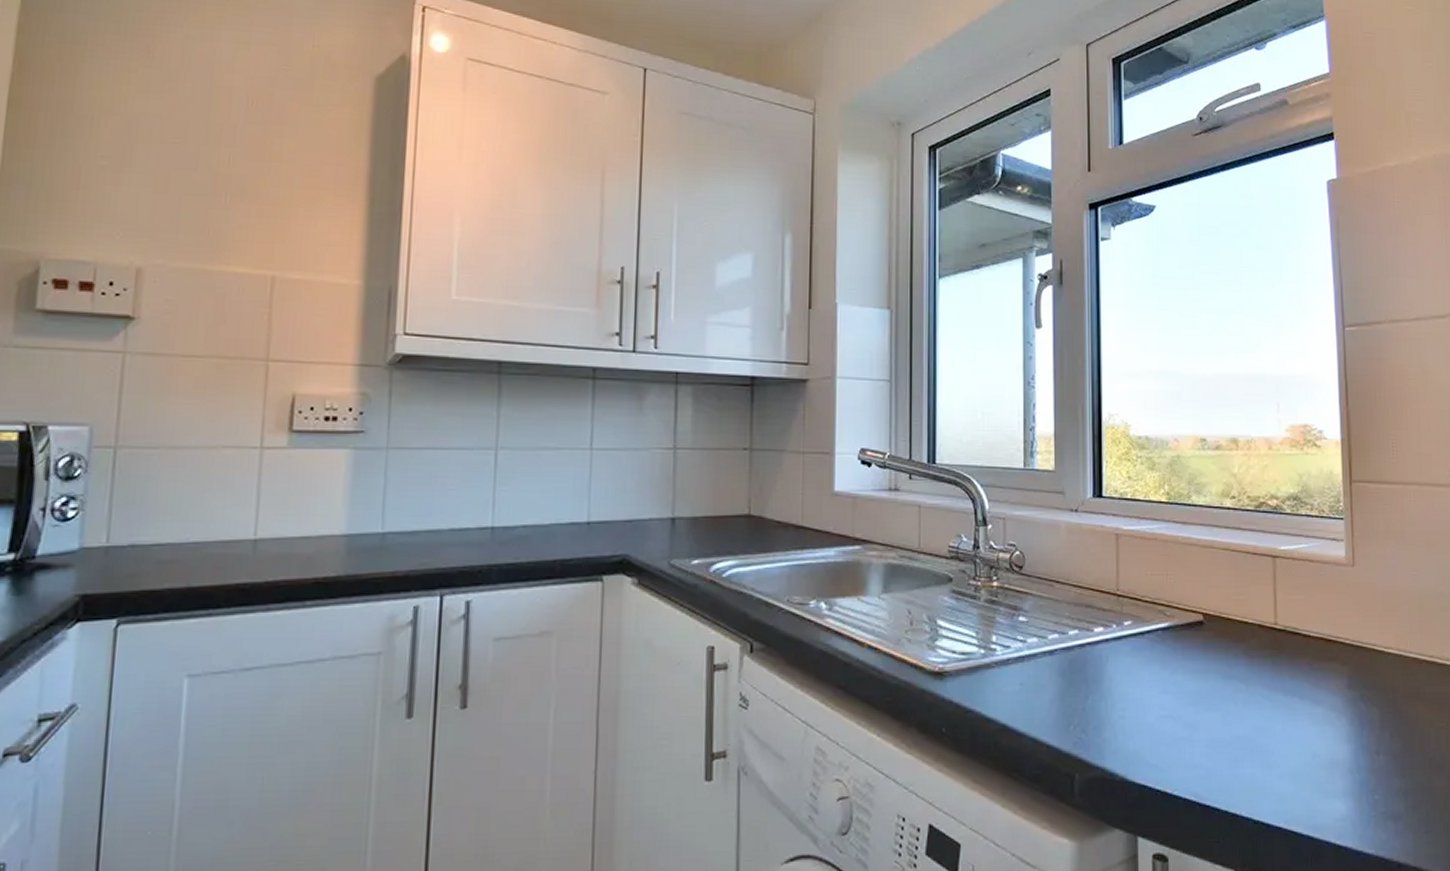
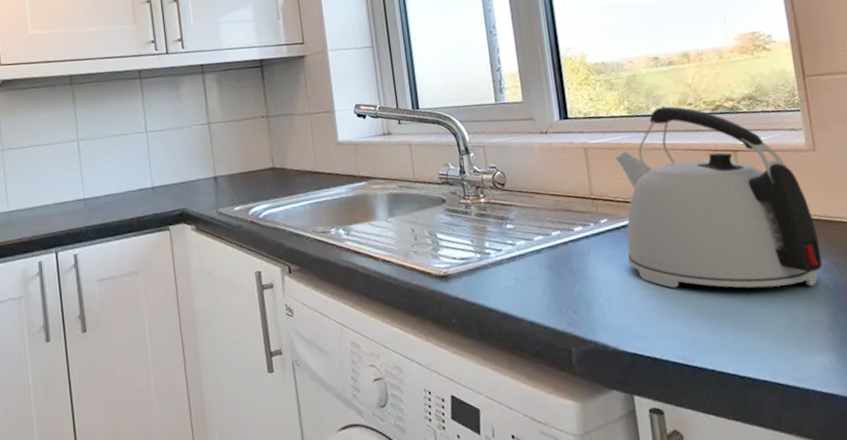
kettle: none [1147,496,1350,721] -> present [614,106,823,288]

